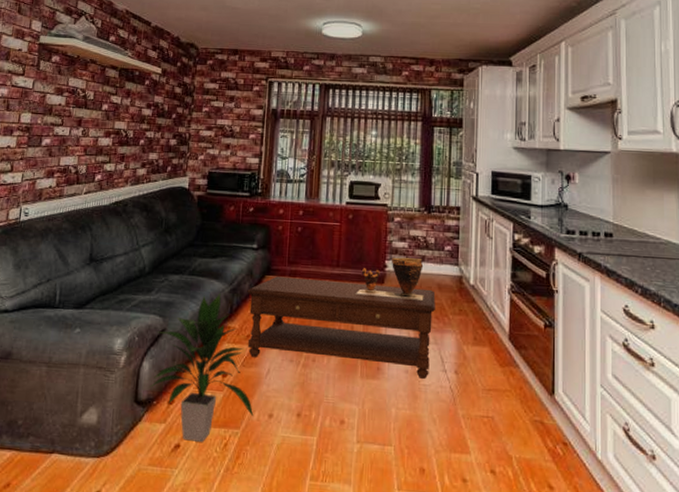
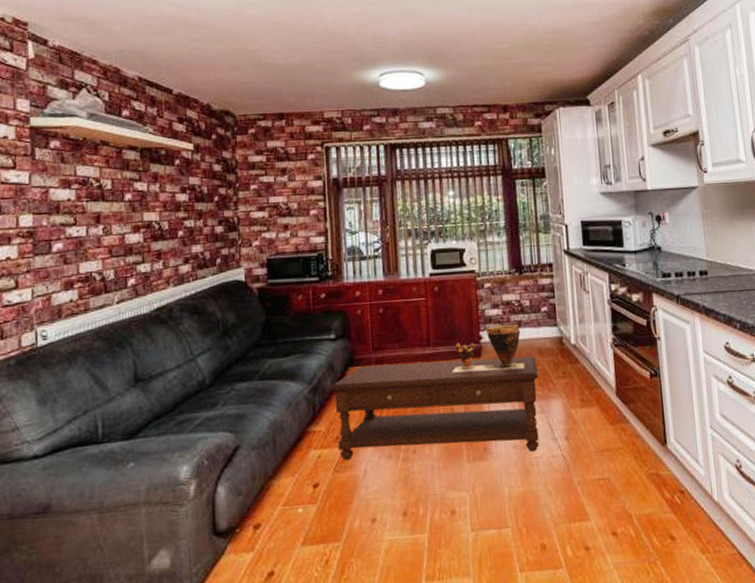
indoor plant: present [148,294,254,442] -> none [227,396,355,566]

